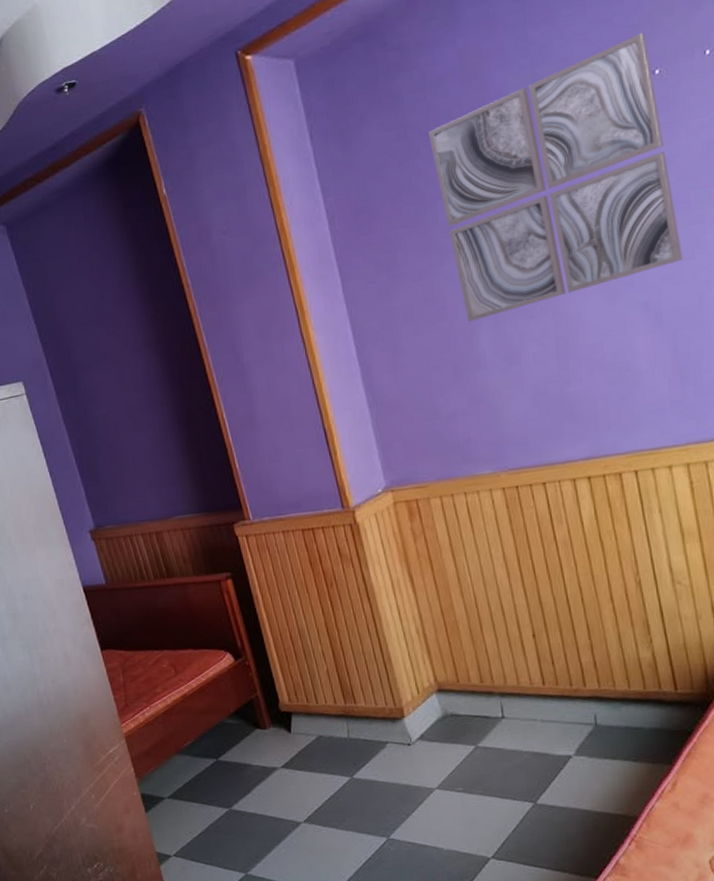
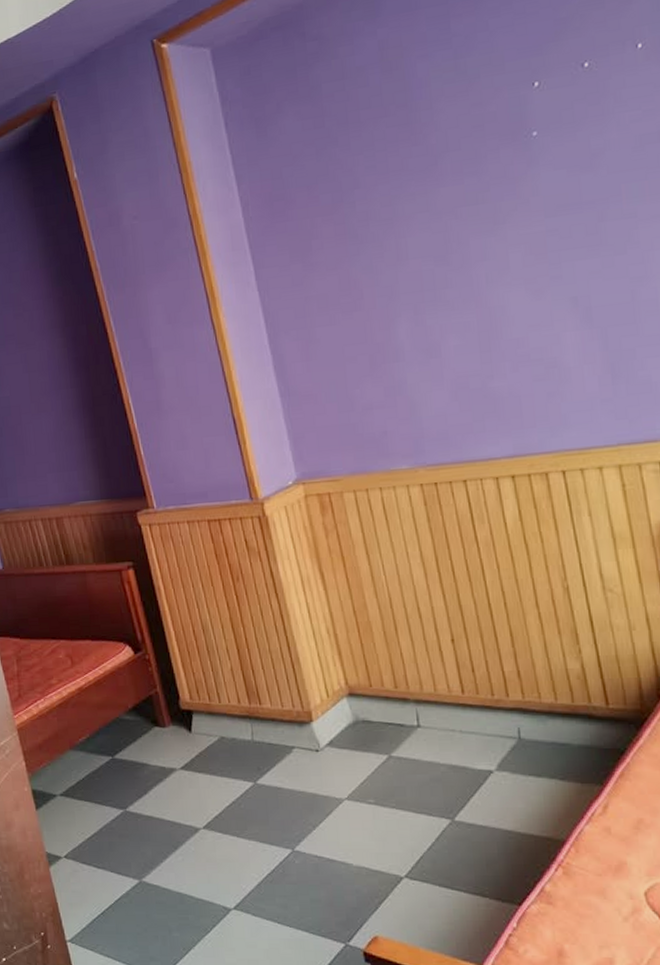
wall art: present [429,32,683,322] -> none [347,25,614,312]

